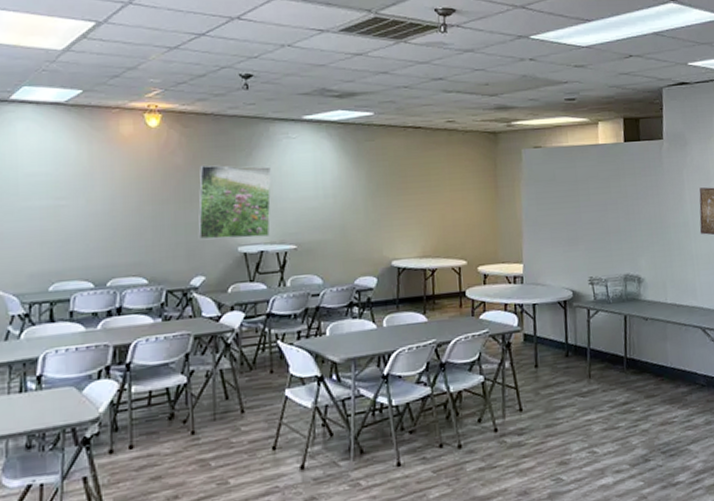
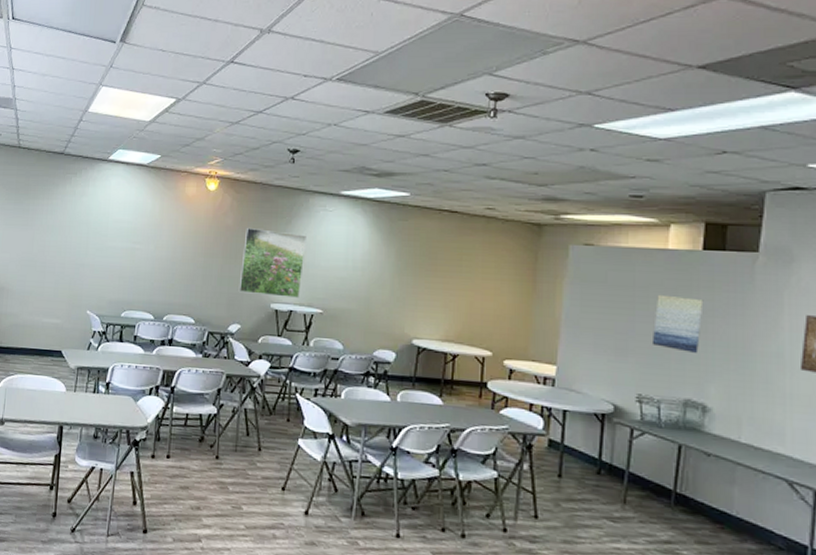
wall art: none [595,185,630,233] -> present [651,294,704,353]

